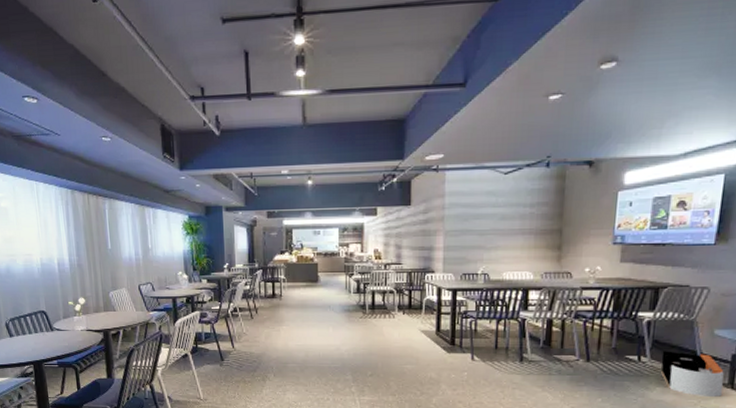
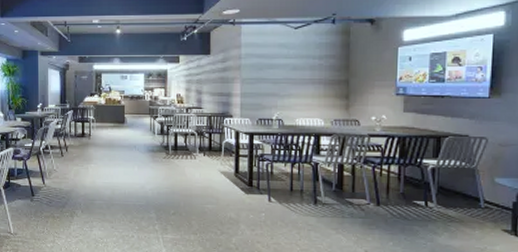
storage bin: present [660,351,724,397] -> none [447,197,508,243]

